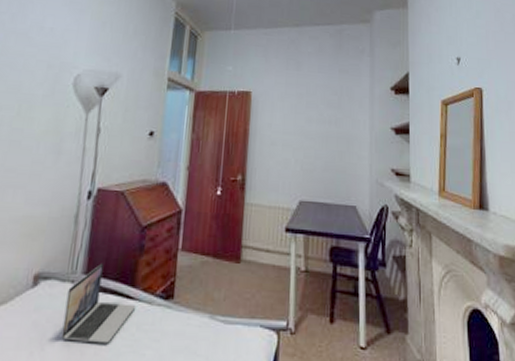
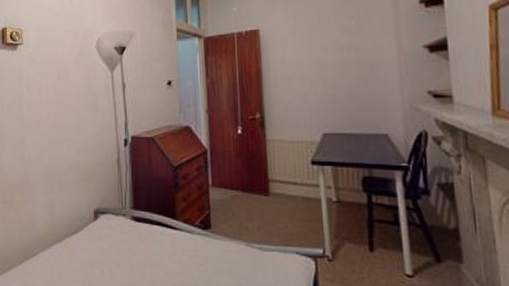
laptop: present [61,263,135,344] -> none [122,199,179,266]

